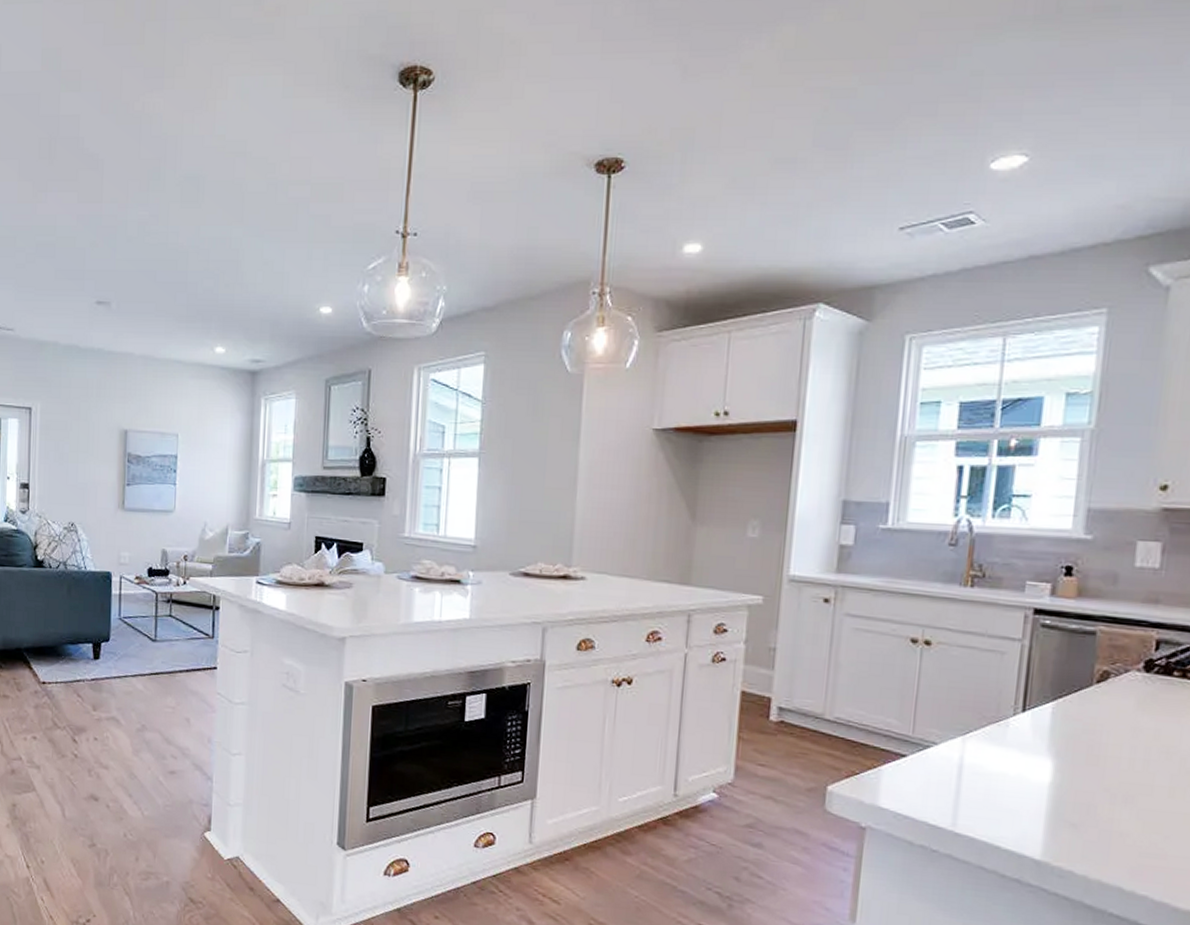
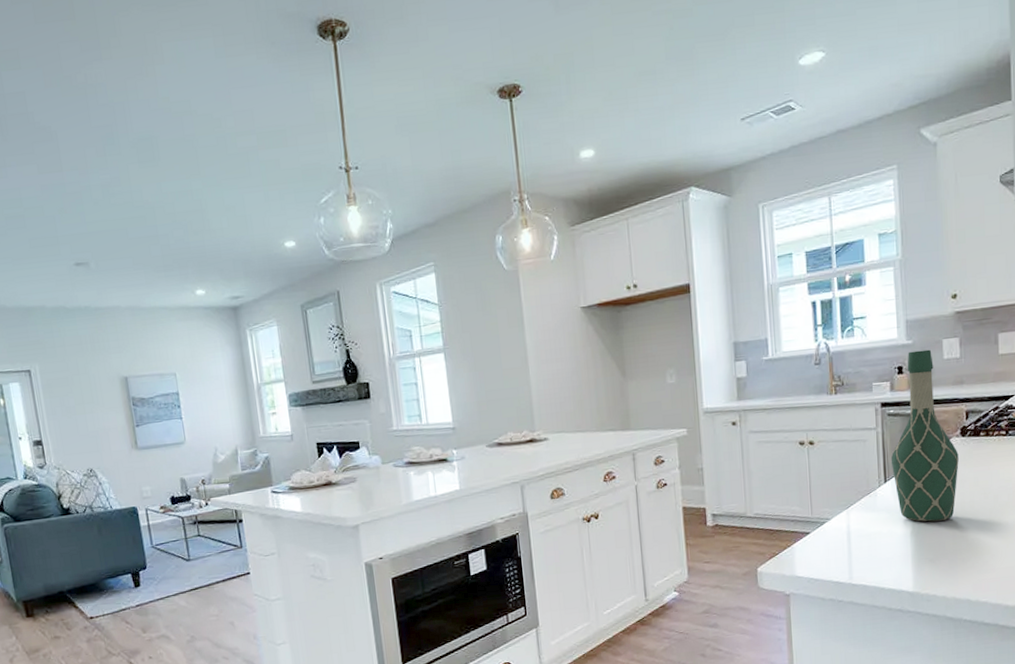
wine bottle: none [1035,549,1137,777] -> present [891,349,959,522]

